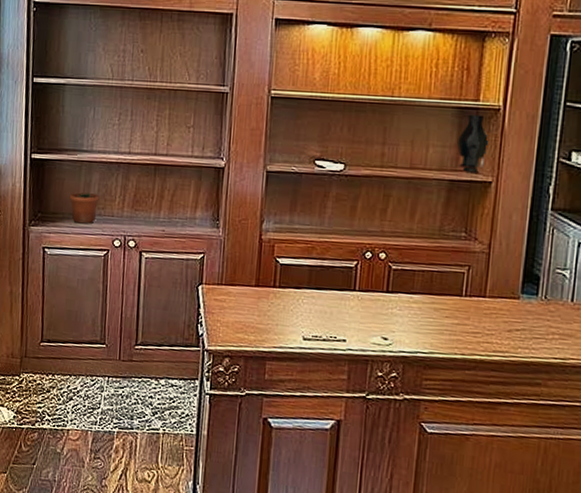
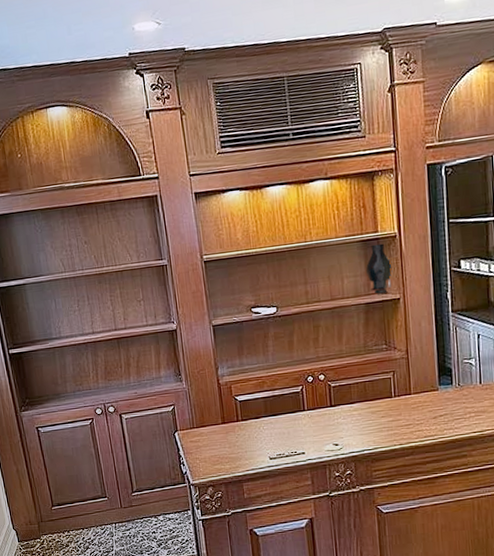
planter: present [69,192,100,224] -> none [49,373,76,402]

